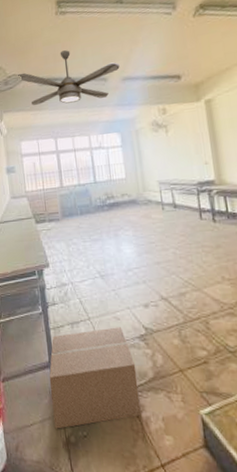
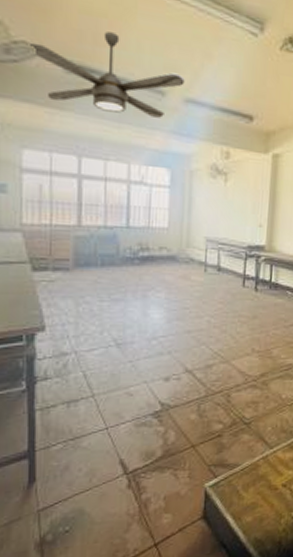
cardboard box: present [49,327,141,429] -> none [25,404,144,530]

